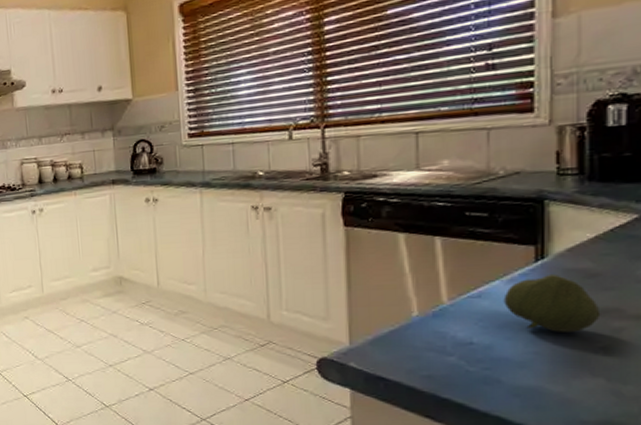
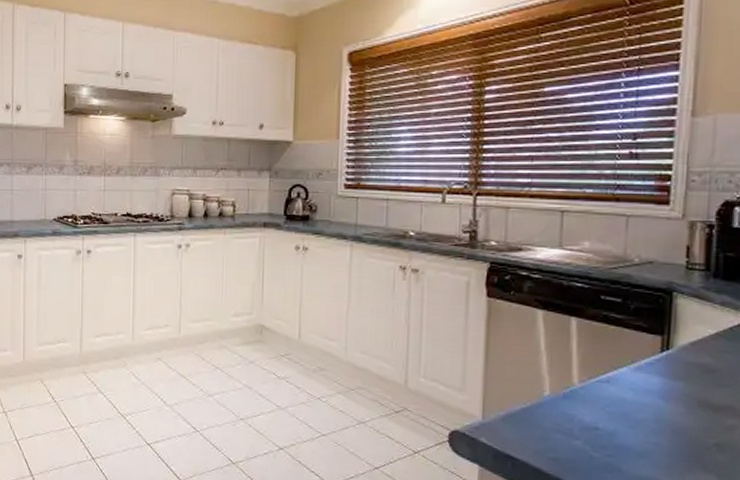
fruit: present [503,273,601,332] -> none [629,365,716,426]

